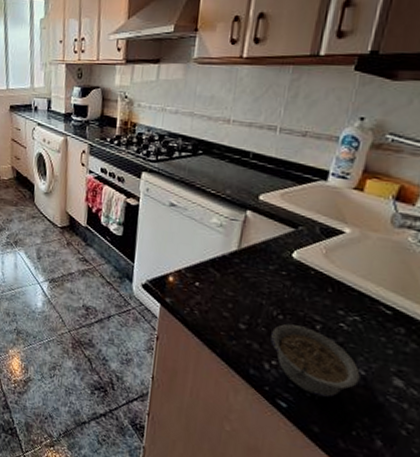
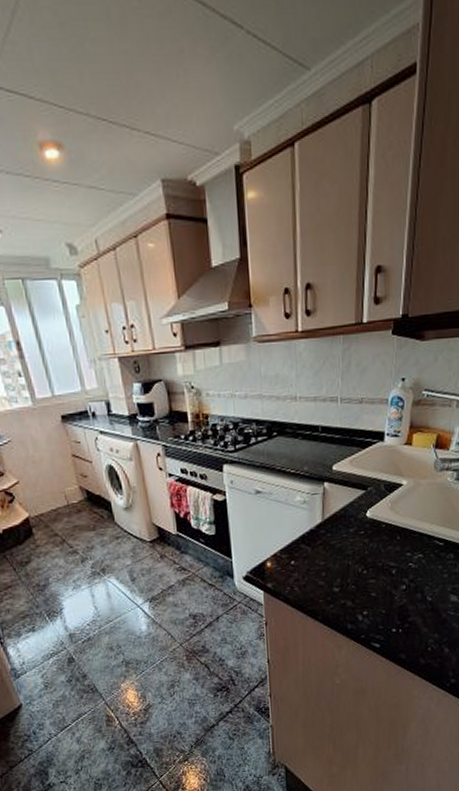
legume: present [271,324,360,398] -> none [360,574,428,630]

